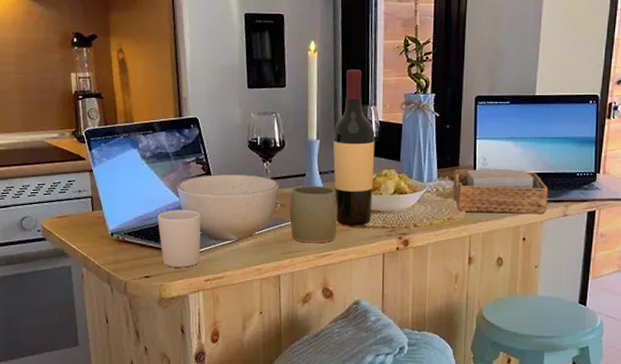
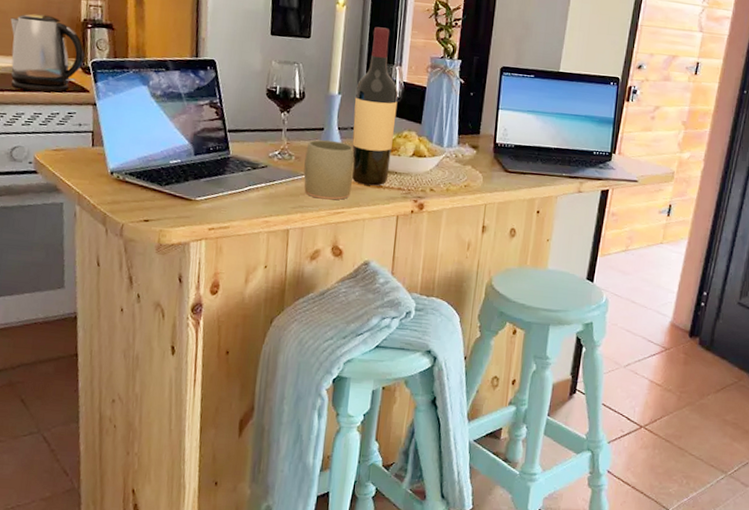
kettle: none [10,91,78,164] -> present [10,13,85,93]
mug: present [157,210,201,268] -> none [162,153,210,214]
bowl: present [177,173,280,241] -> none [186,119,296,191]
napkin holder: present [452,168,549,214] -> none [471,137,566,189]

